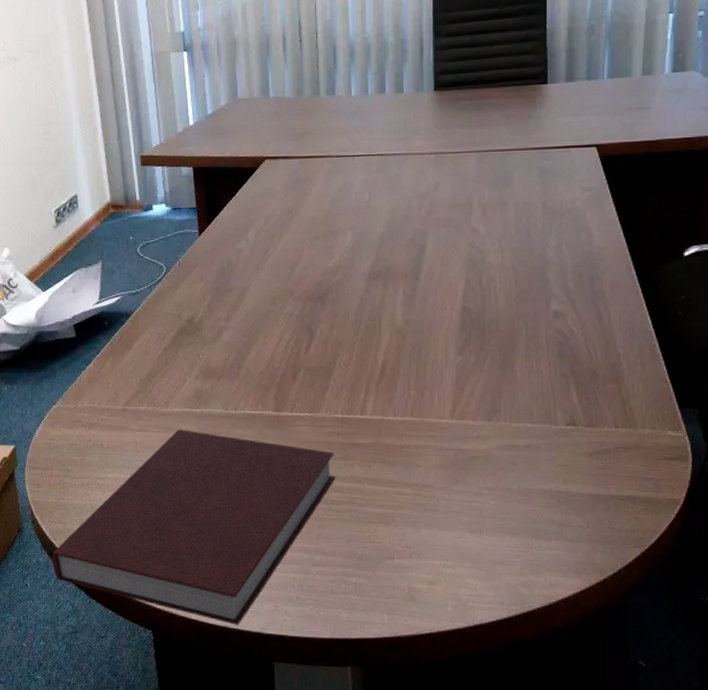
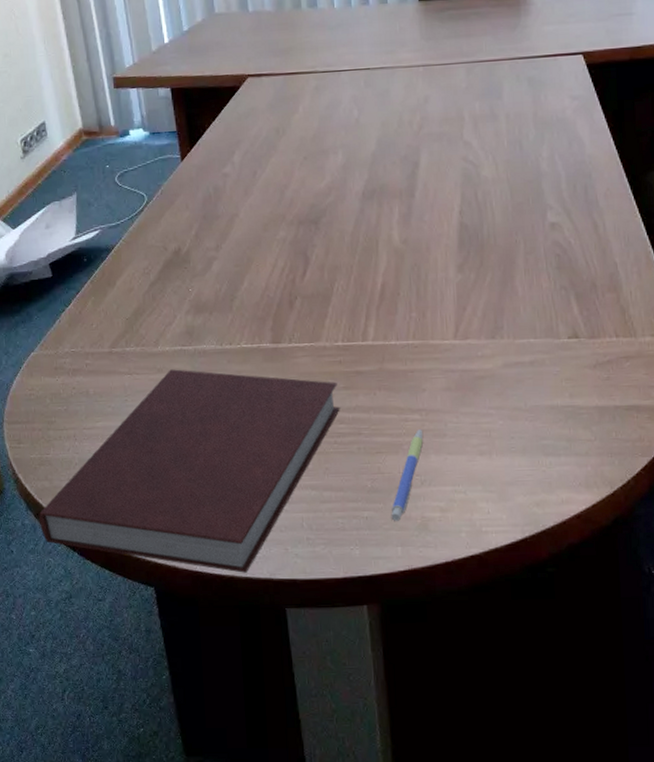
pen: none [379,503,415,589] -> present [391,429,423,521]

